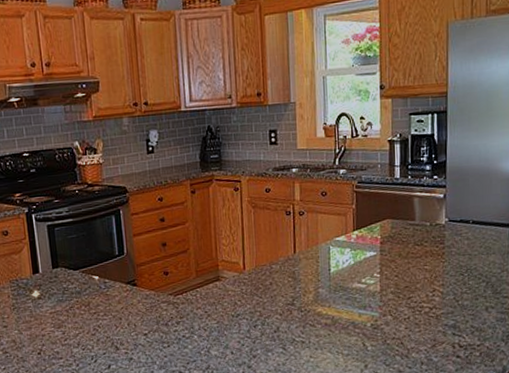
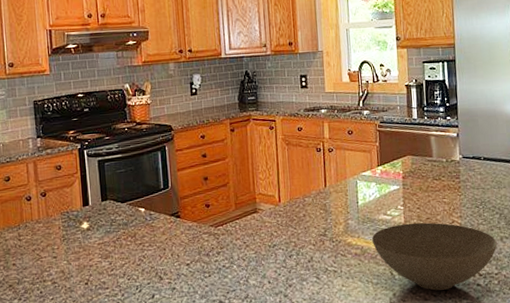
bowl: none [343,291,481,362] -> present [371,222,497,291]

